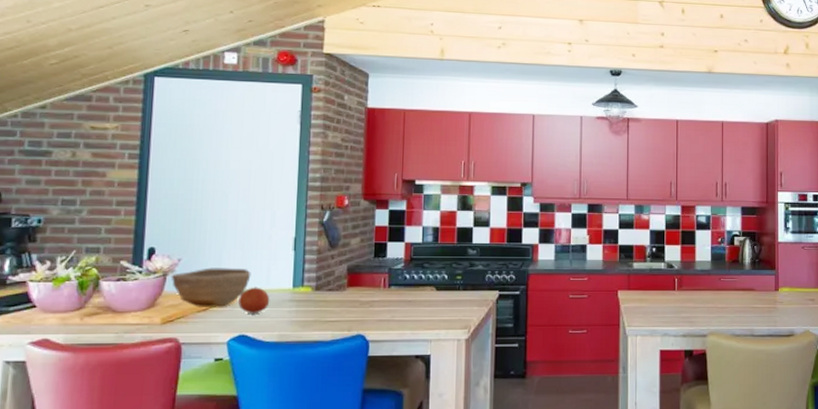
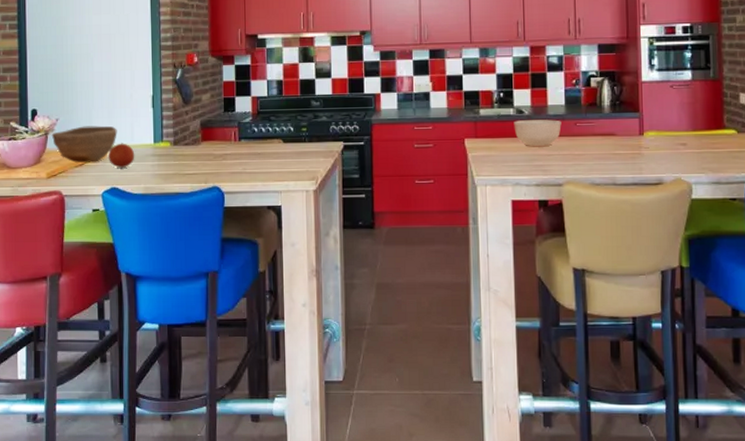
bowl: none [664,274,707,300] -> present [514,119,562,147]

